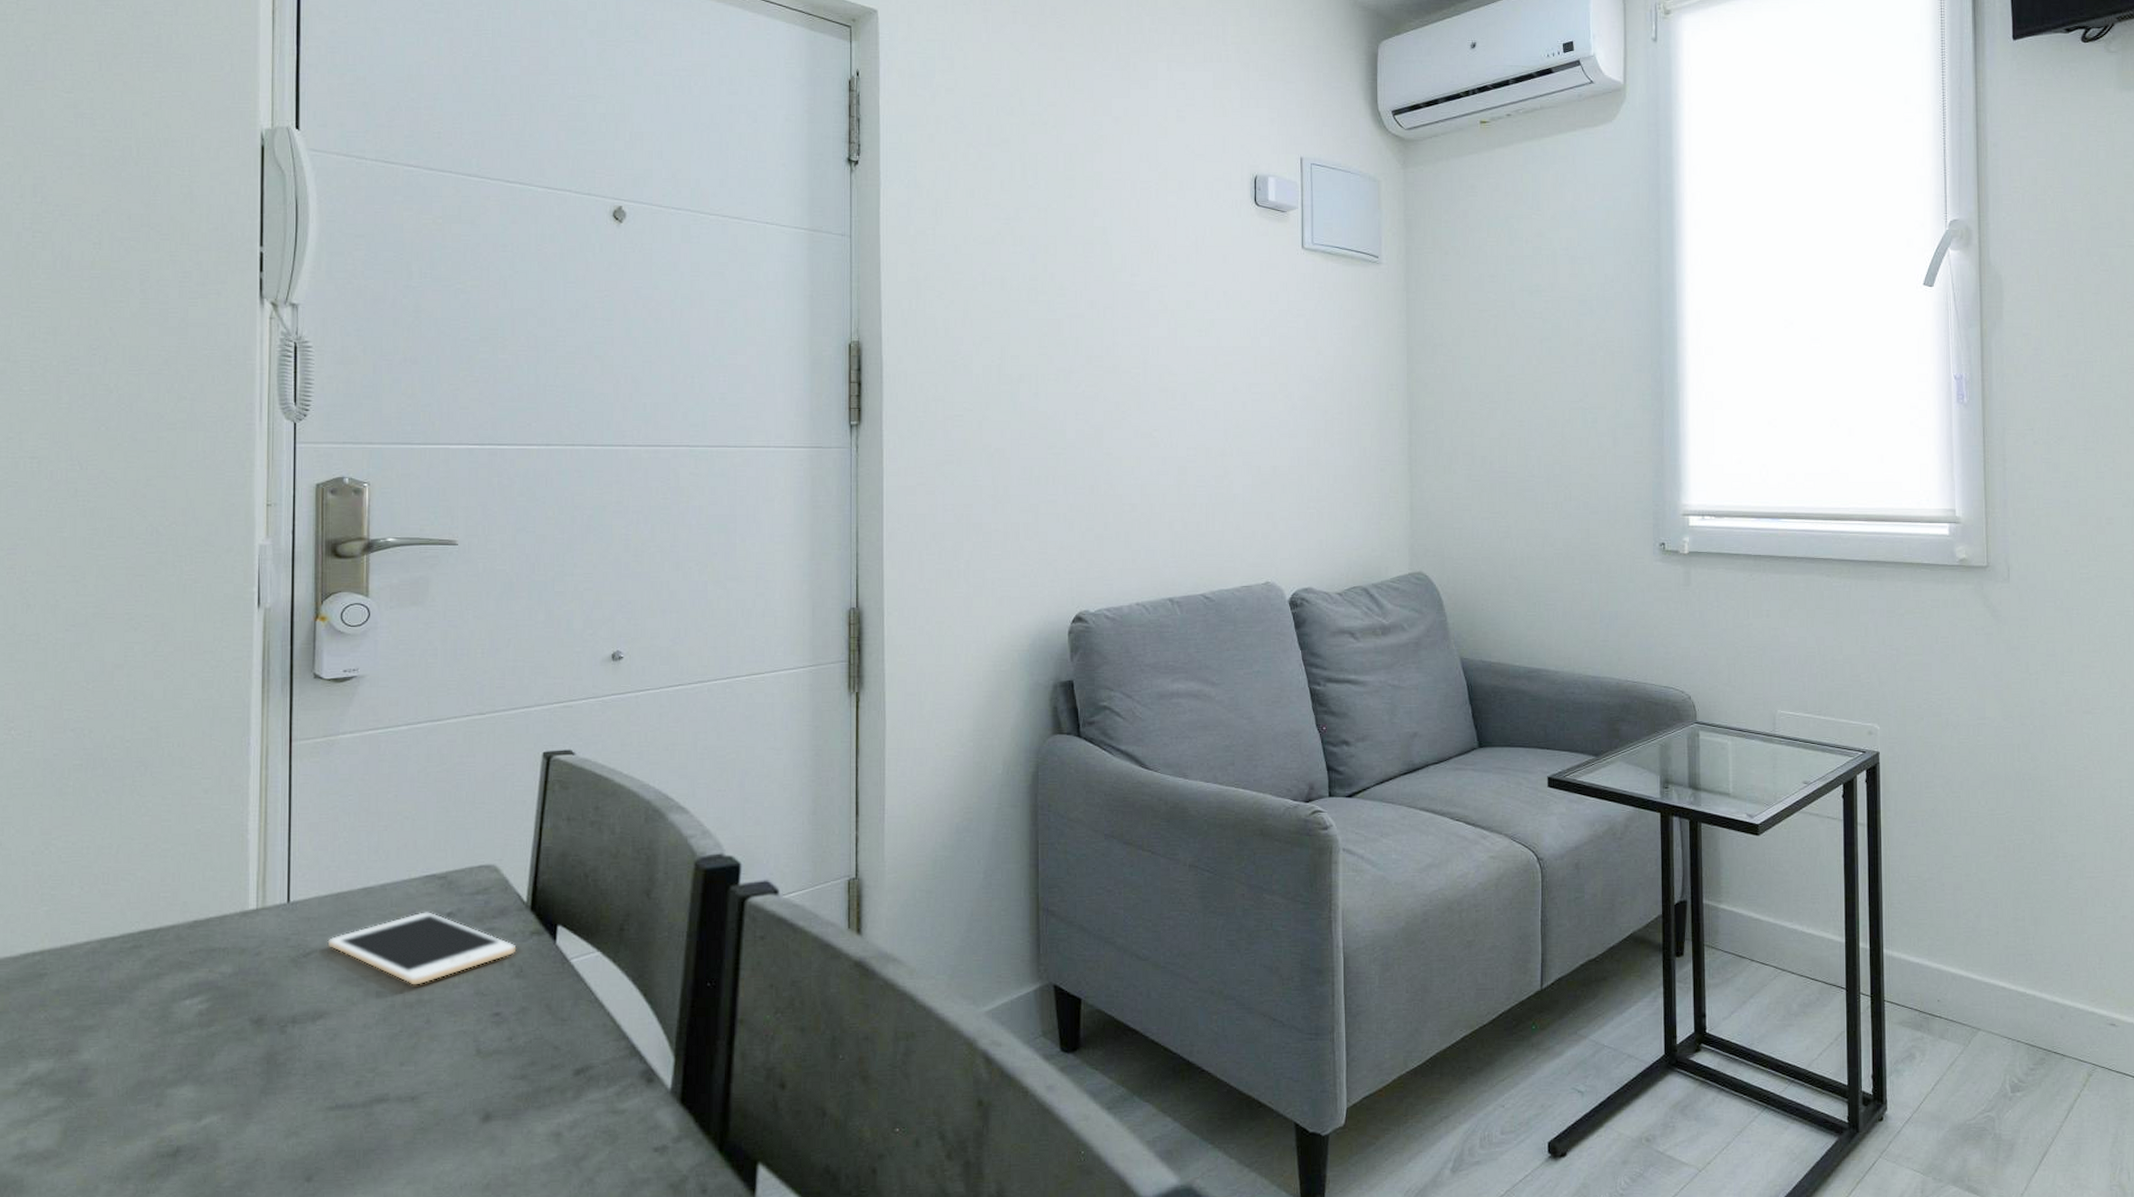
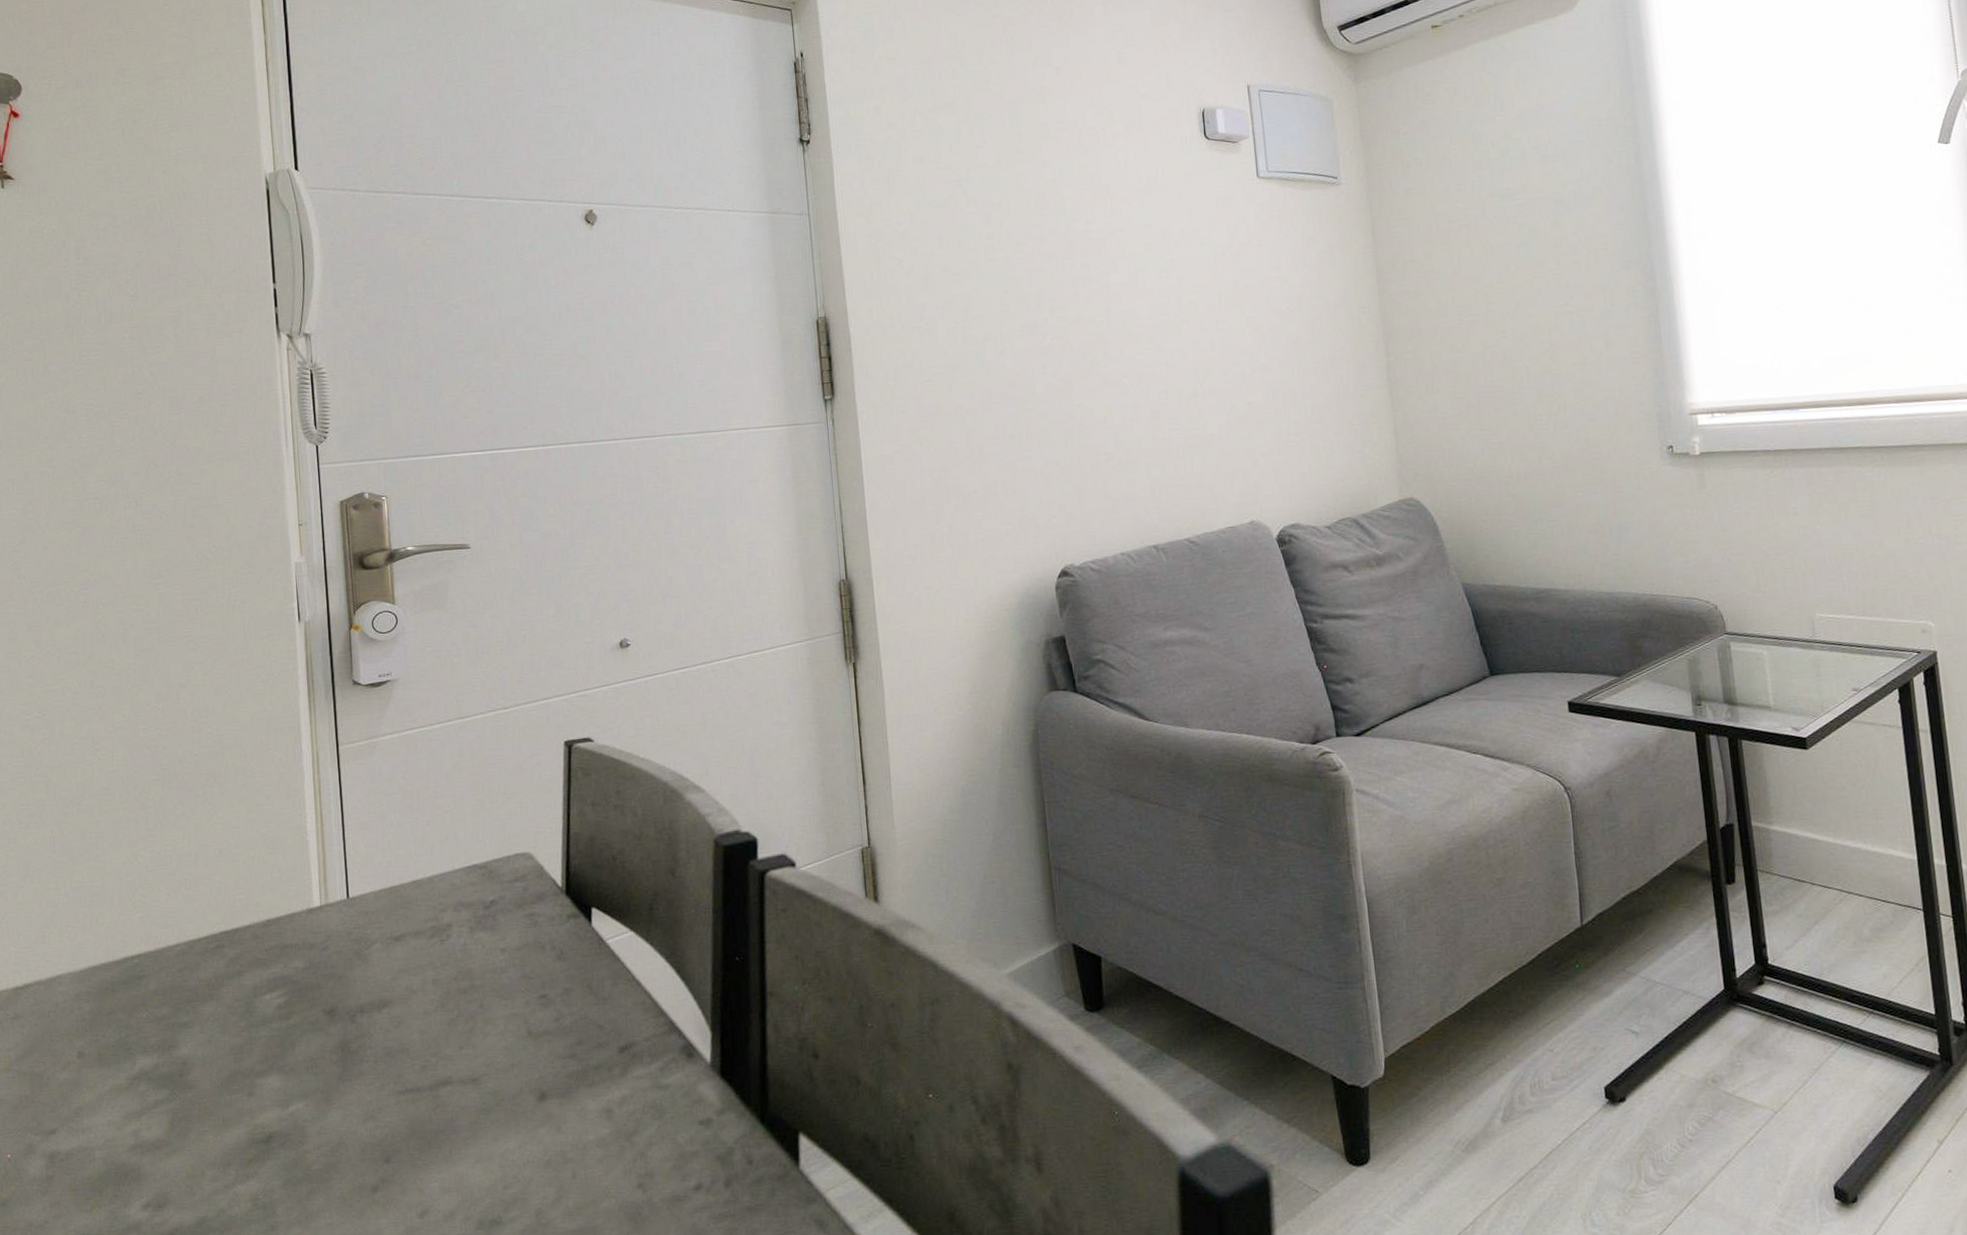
cell phone: present [327,912,515,985] -> none [385,900,555,972]

